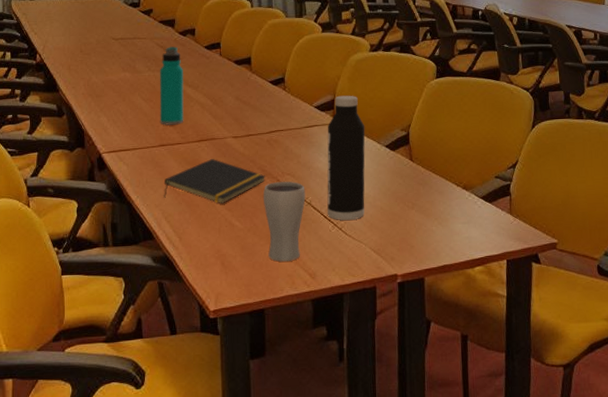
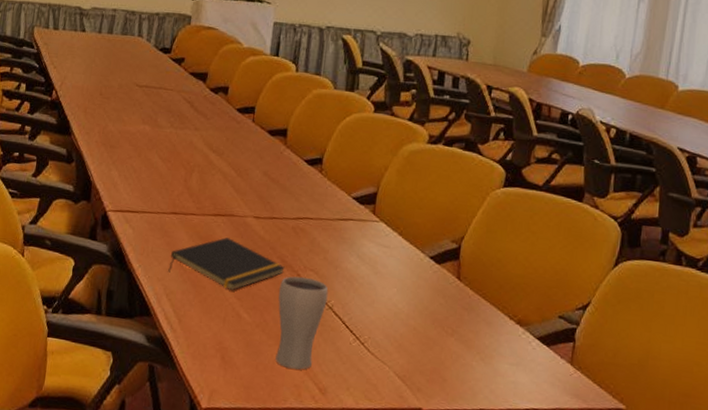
water bottle: present [159,46,184,125] -> none [175,103,210,193]
water bottle: present [327,95,365,221] -> none [350,189,409,336]

